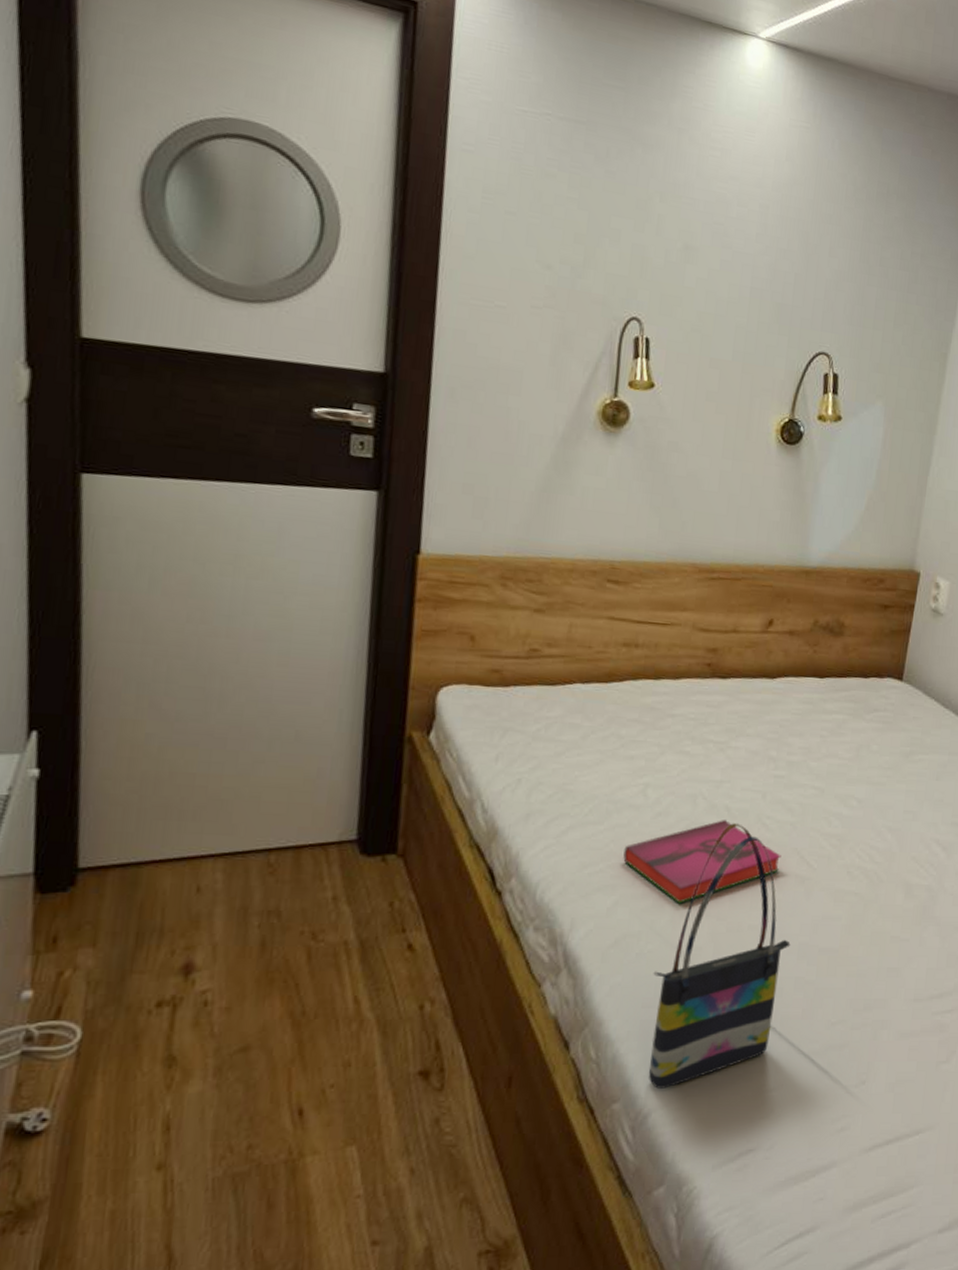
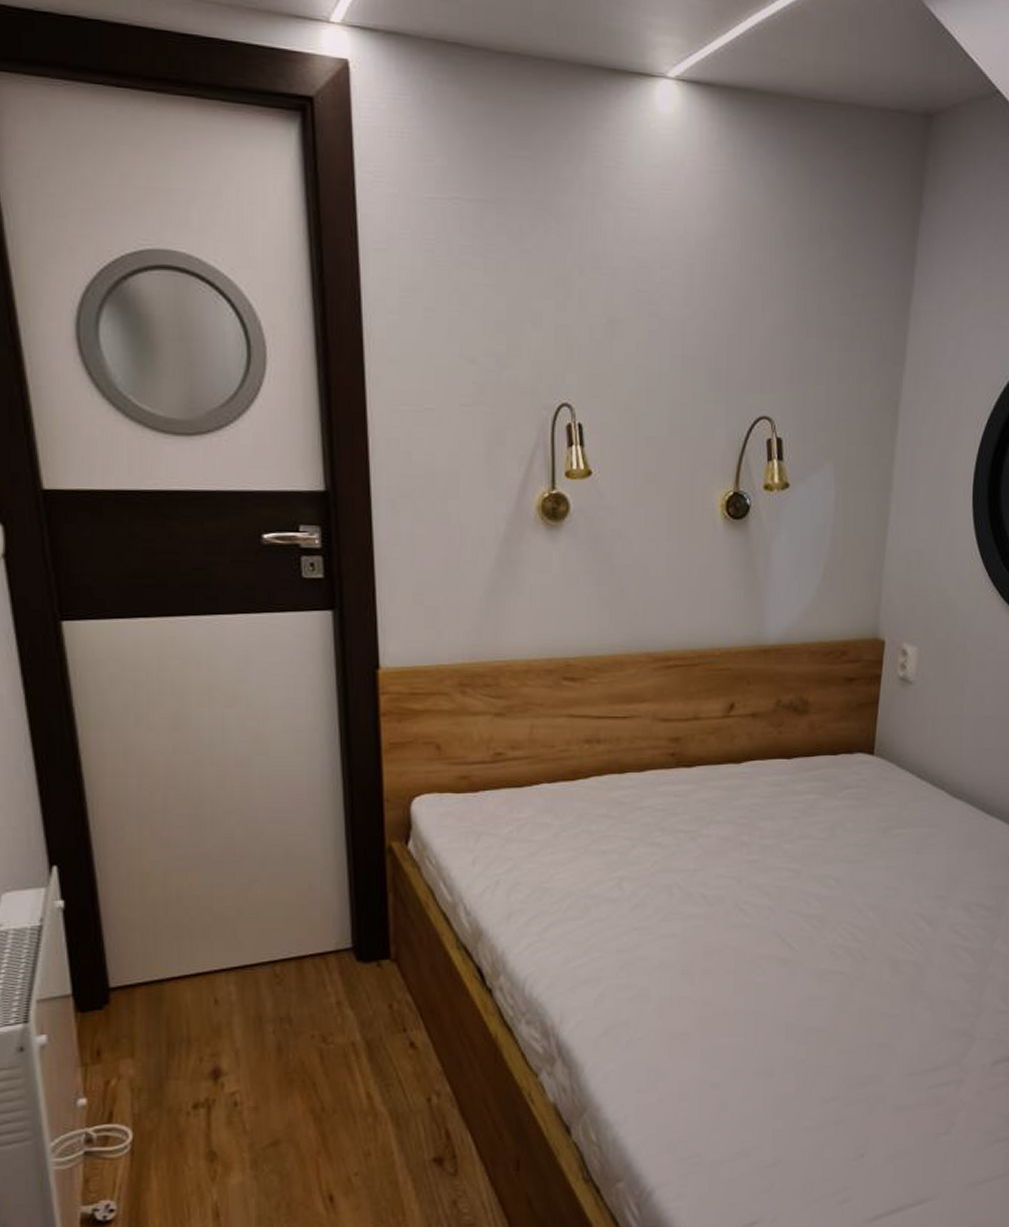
hardback book: present [623,820,782,904] -> none [605,908,762,992]
tote bag: present [648,823,791,1089] -> none [644,910,778,1168]

